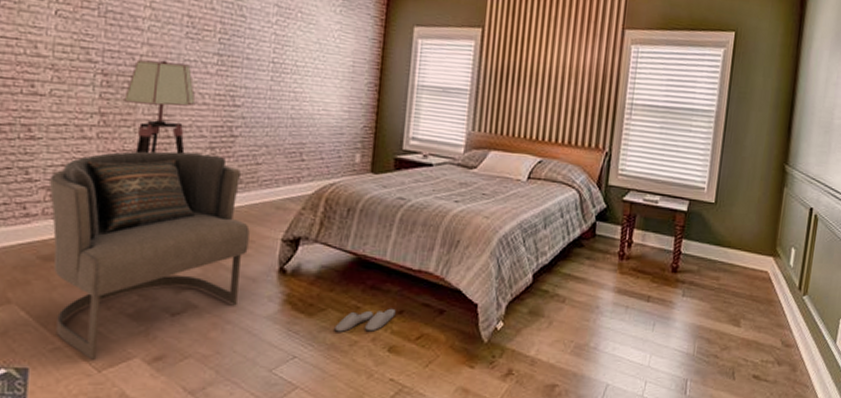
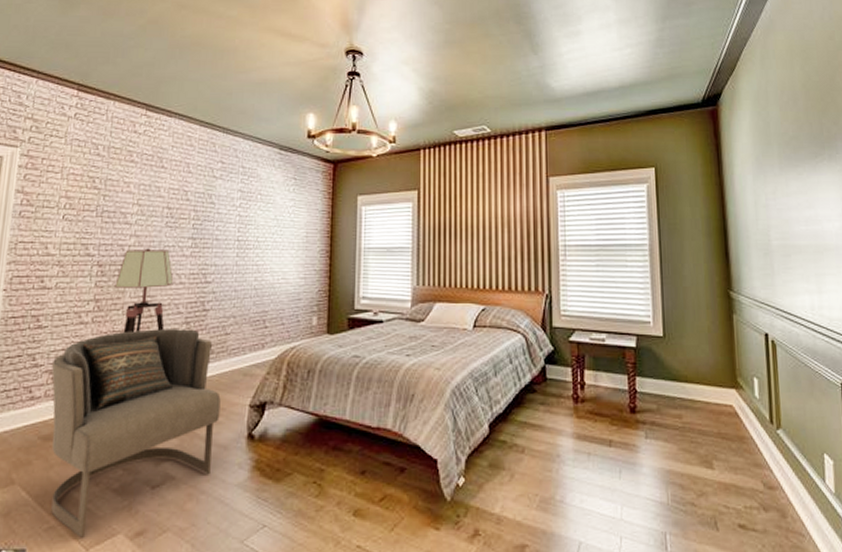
slippers: present [334,308,396,332] -> none [301,469,358,497]

